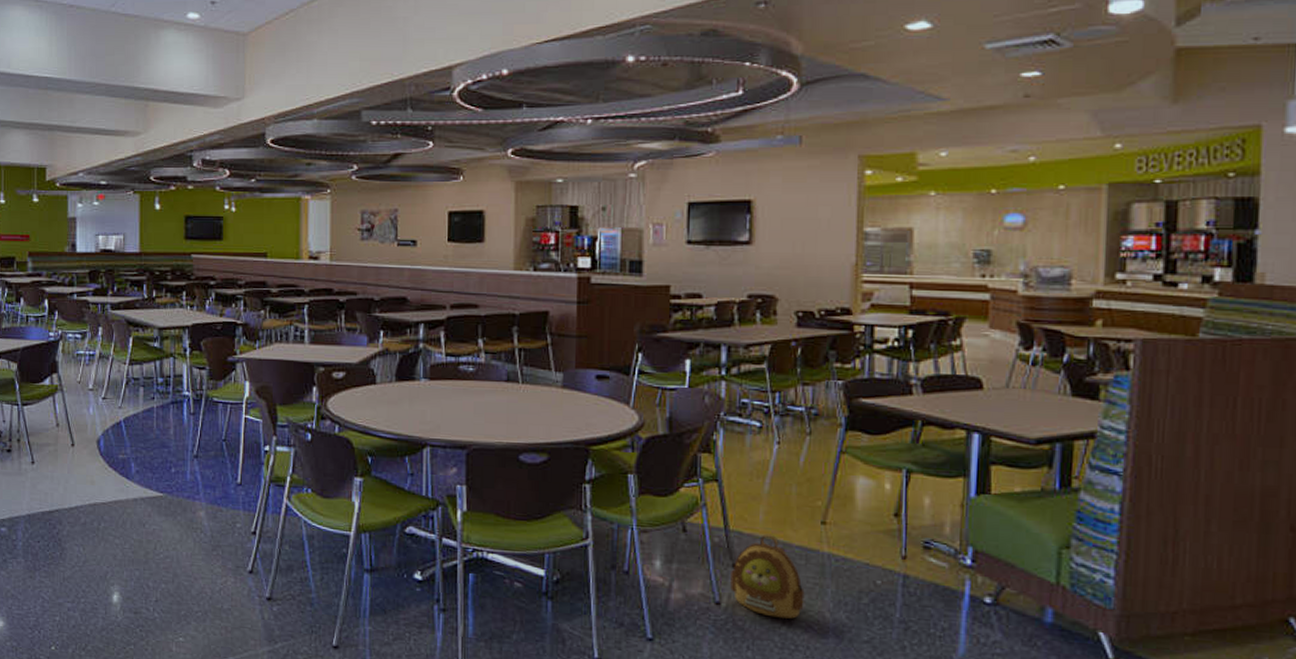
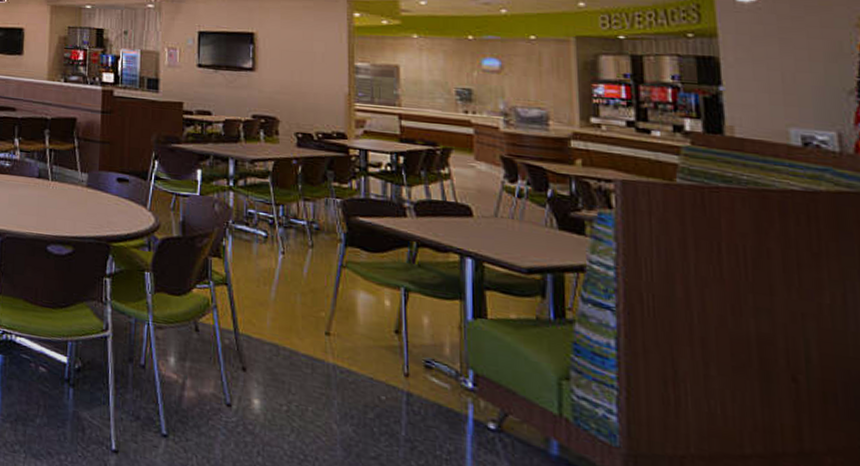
backpack: present [730,533,805,619] -> none [241,339,312,428]

